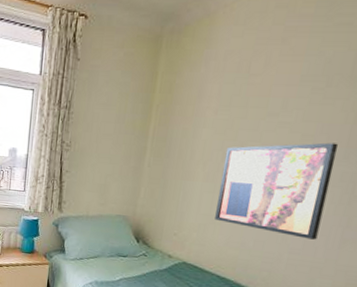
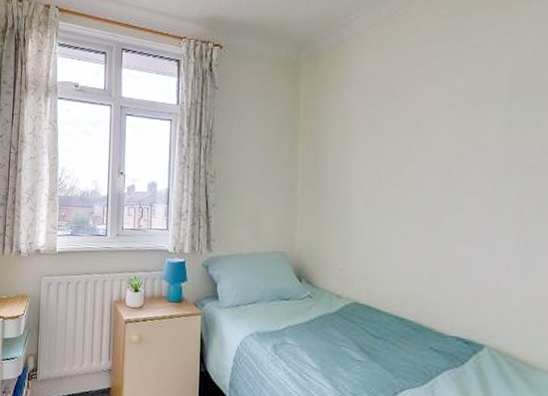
wall art: present [215,142,338,240] -> none [381,161,497,268]

